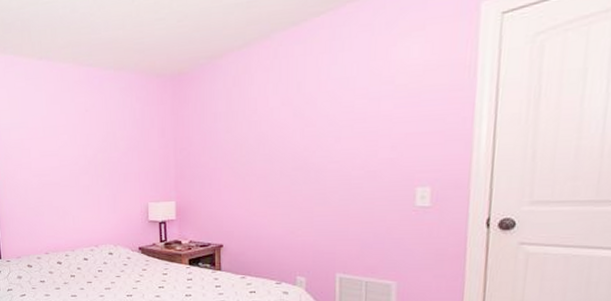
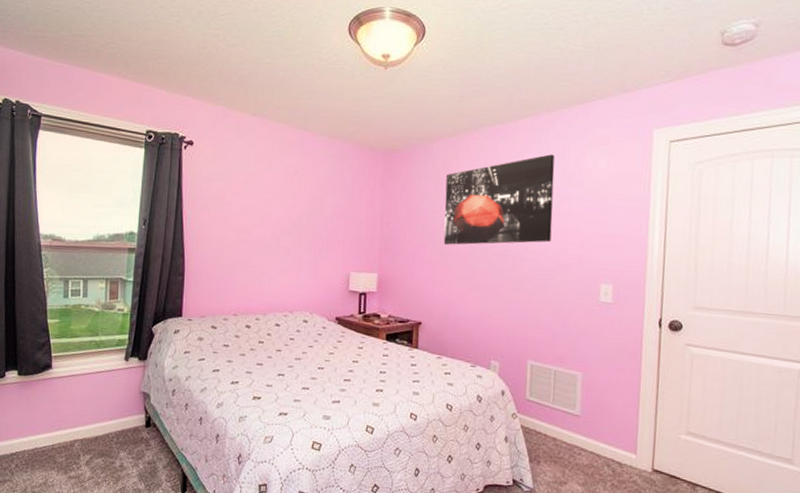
wall art: none [238,51,360,165] -> present [443,154,555,245]

